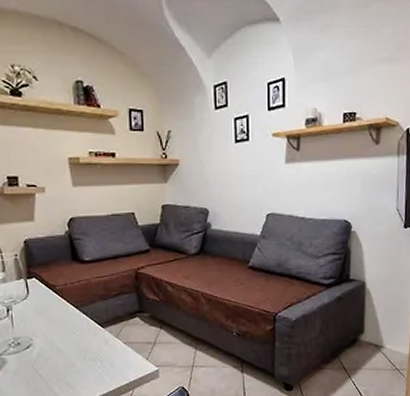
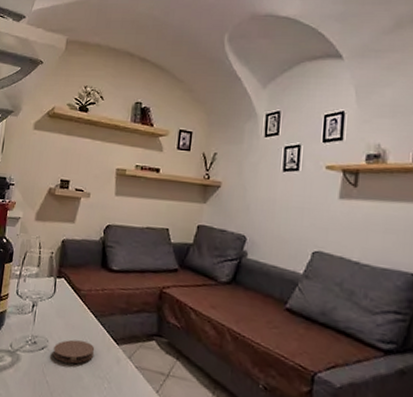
coaster: none [39,332,82,355] -> present [53,339,95,364]

